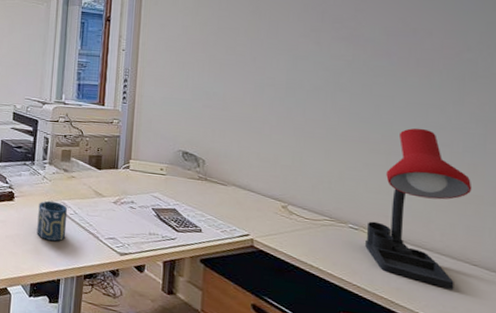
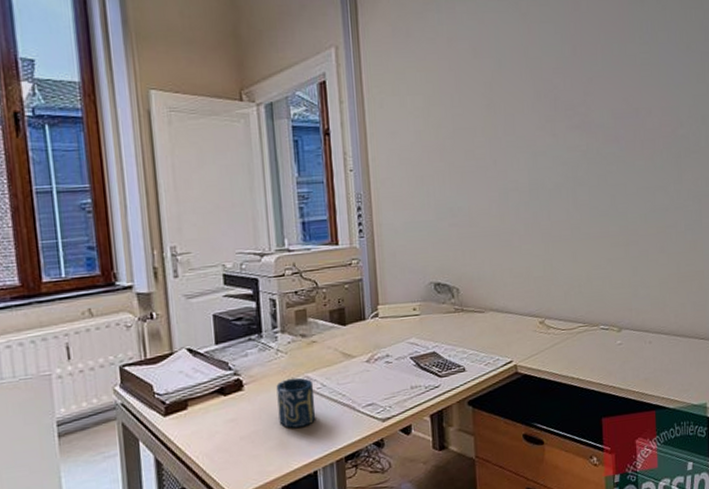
desk lamp: present [365,128,472,289] -> none [616,213,695,368]

